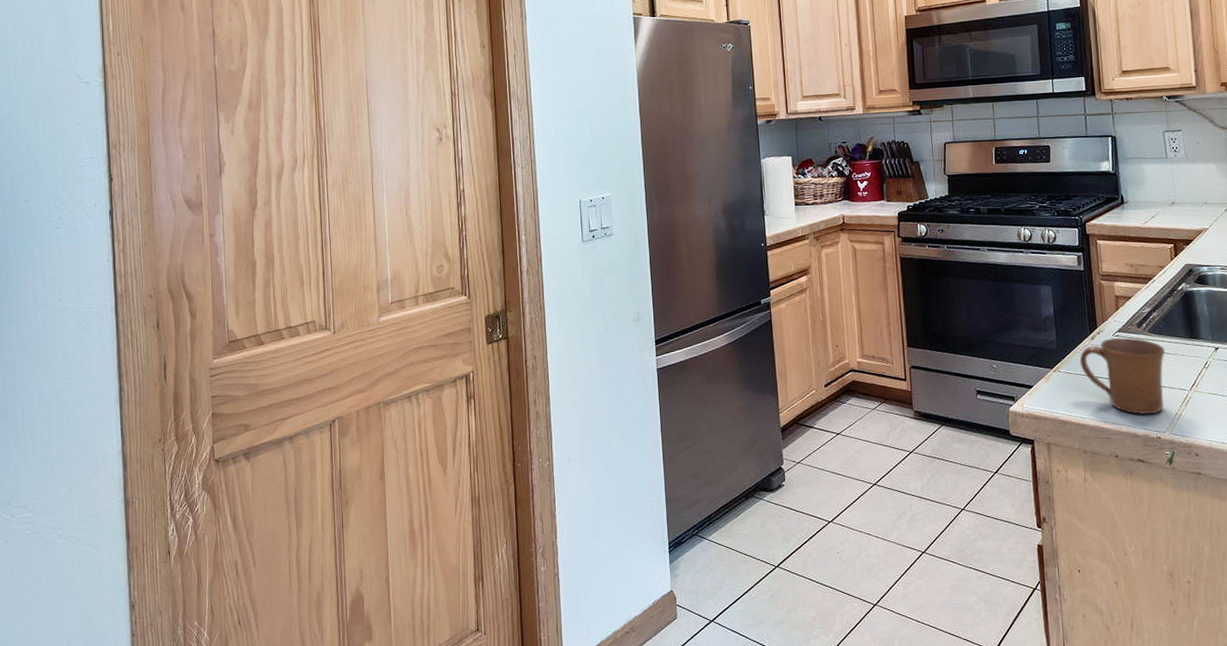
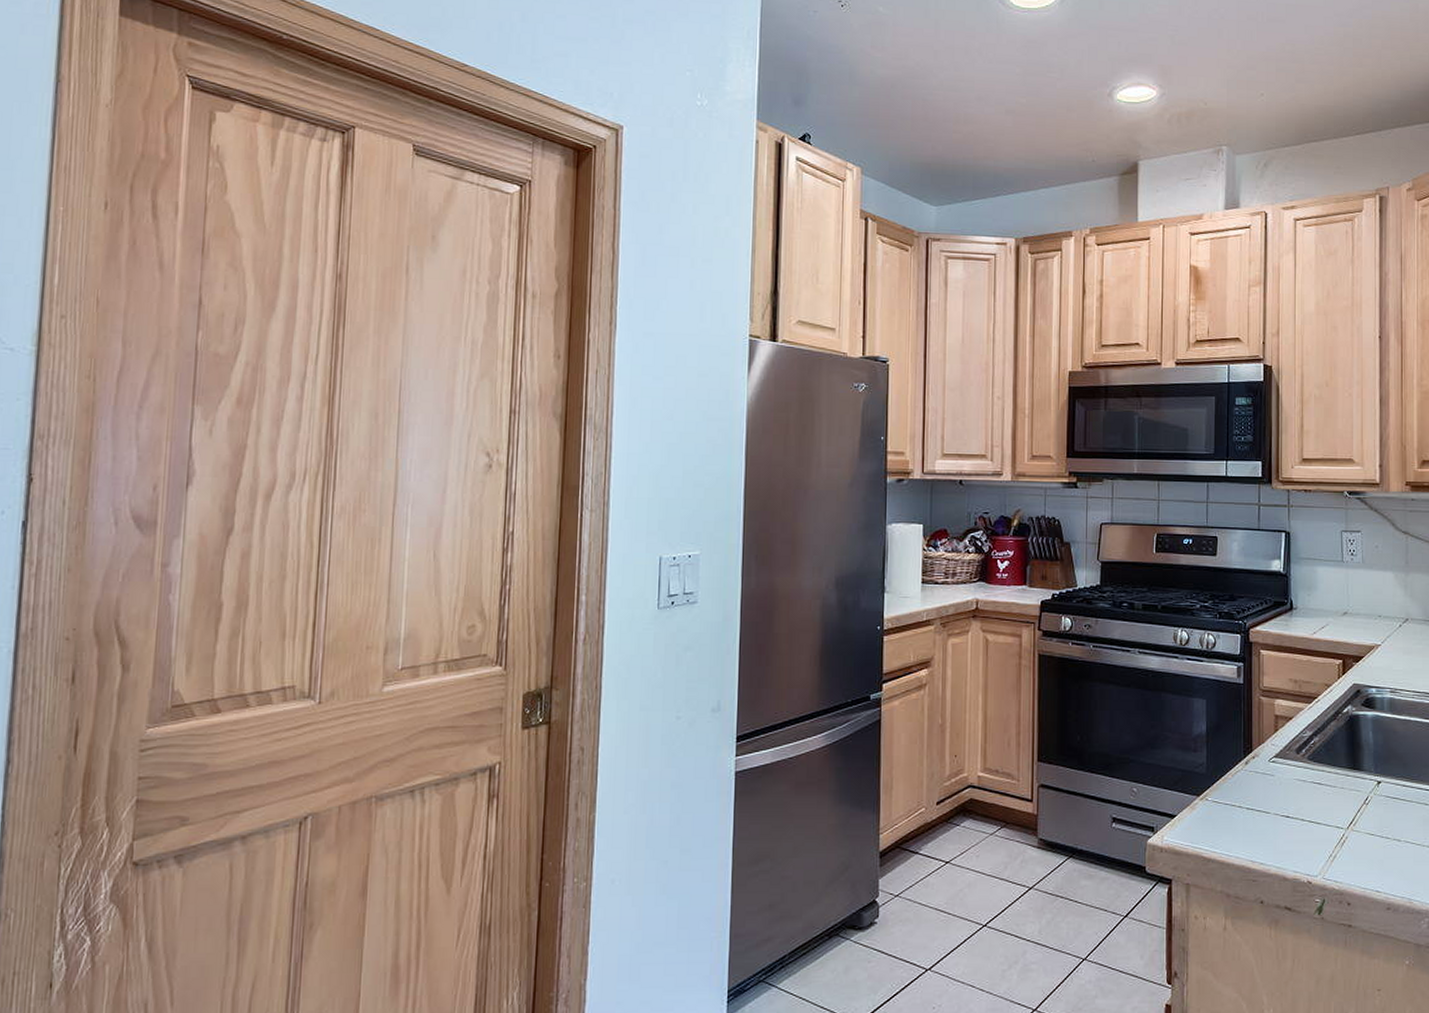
mug: present [1079,336,1165,415] -> none [1230,763,1324,856]

